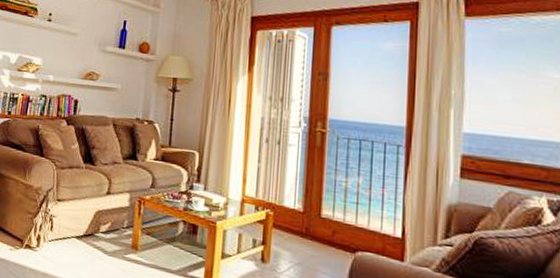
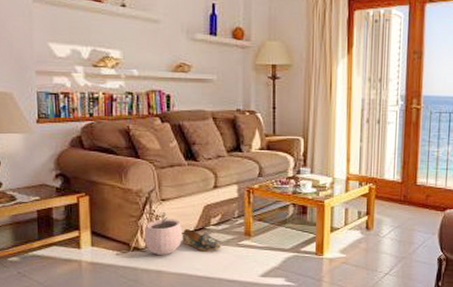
plant pot: none [36,212,73,258] -> present [144,212,183,255]
shoe: none [70,233,108,260] -> present [182,229,222,251]

